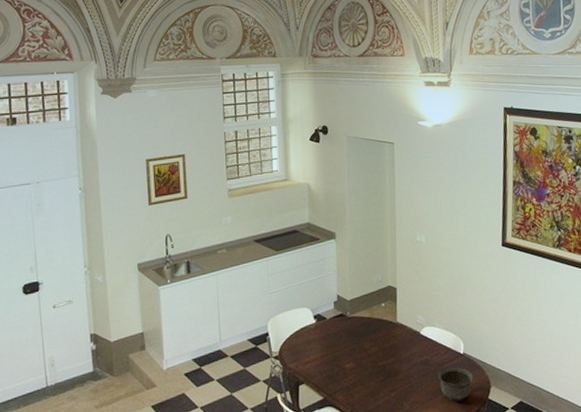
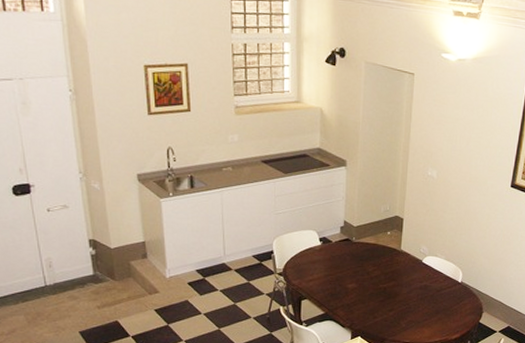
bowl: present [438,366,474,402] -> none [435,292,469,323]

